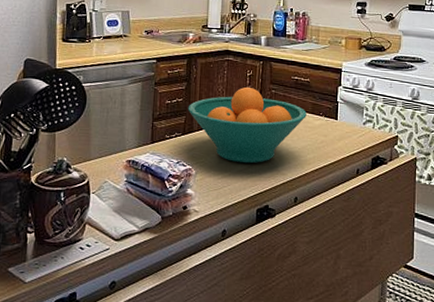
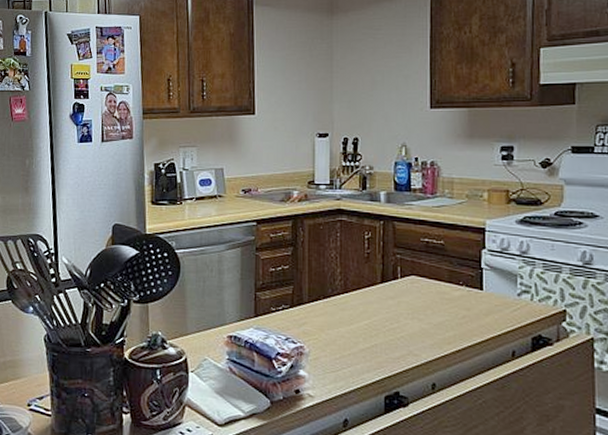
fruit bowl: present [188,86,307,164] -> none [295,251,442,342]

